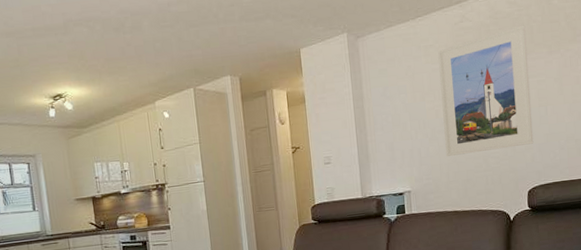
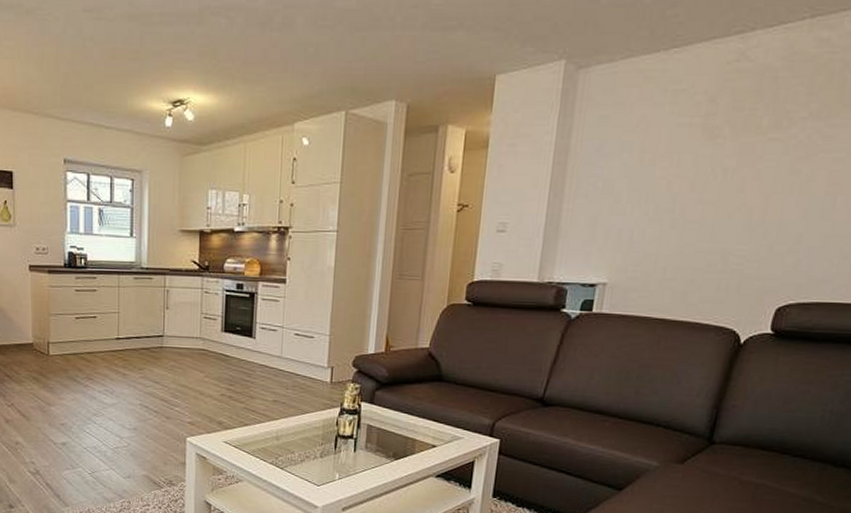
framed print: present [437,25,534,157] -> none [667,75,836,247]

